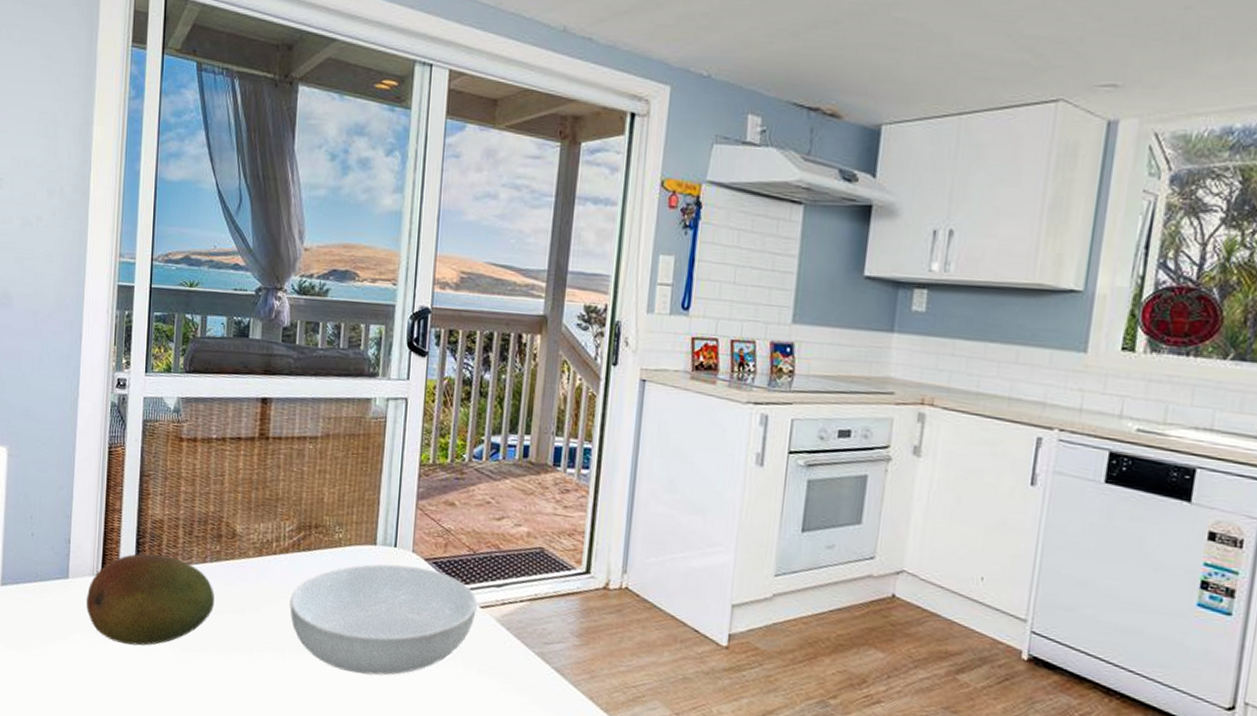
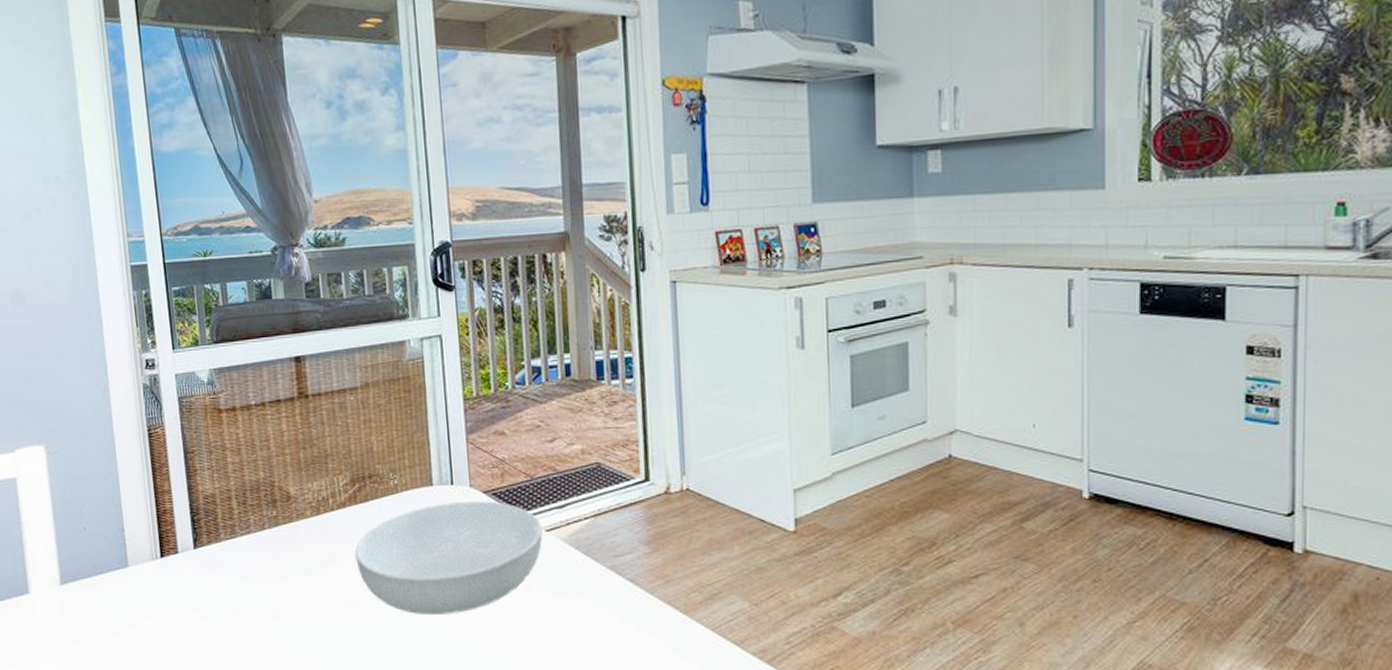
fruit: present [86,553,214,646] -> none [149,528,280,624]

